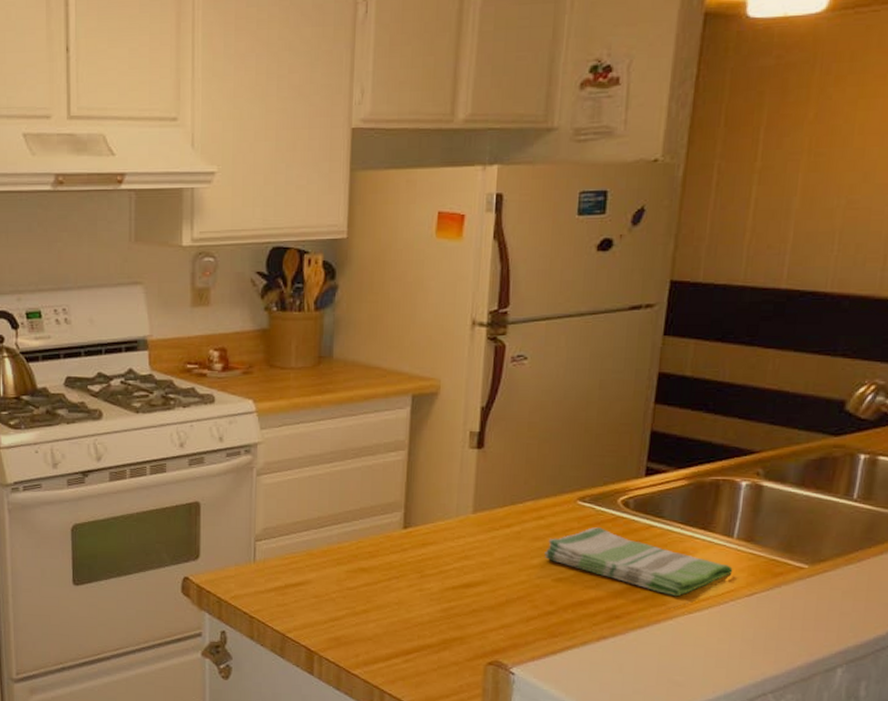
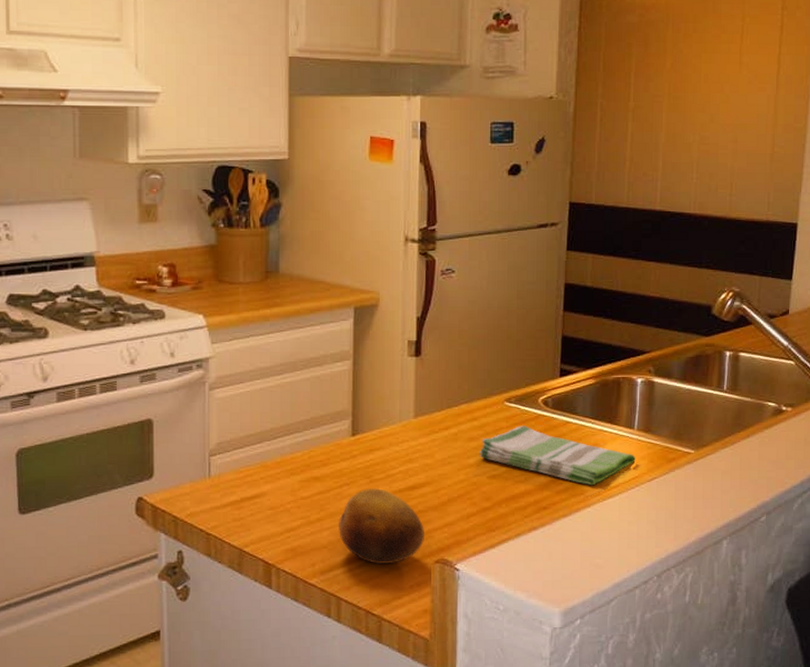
fruit: none [385,583,478,661] -> present [339,488,424,564]

